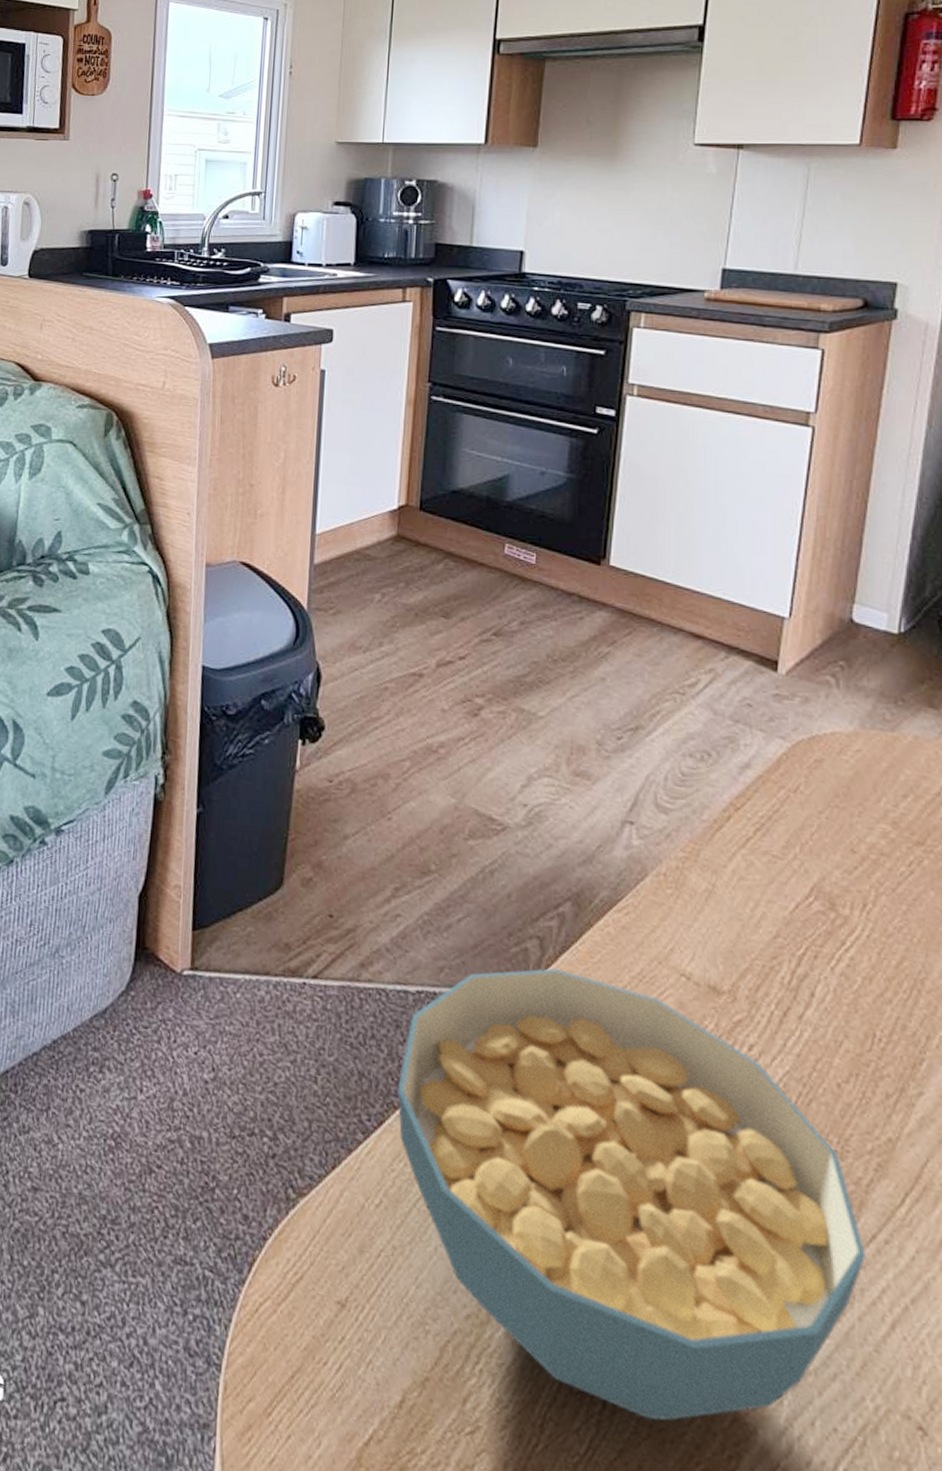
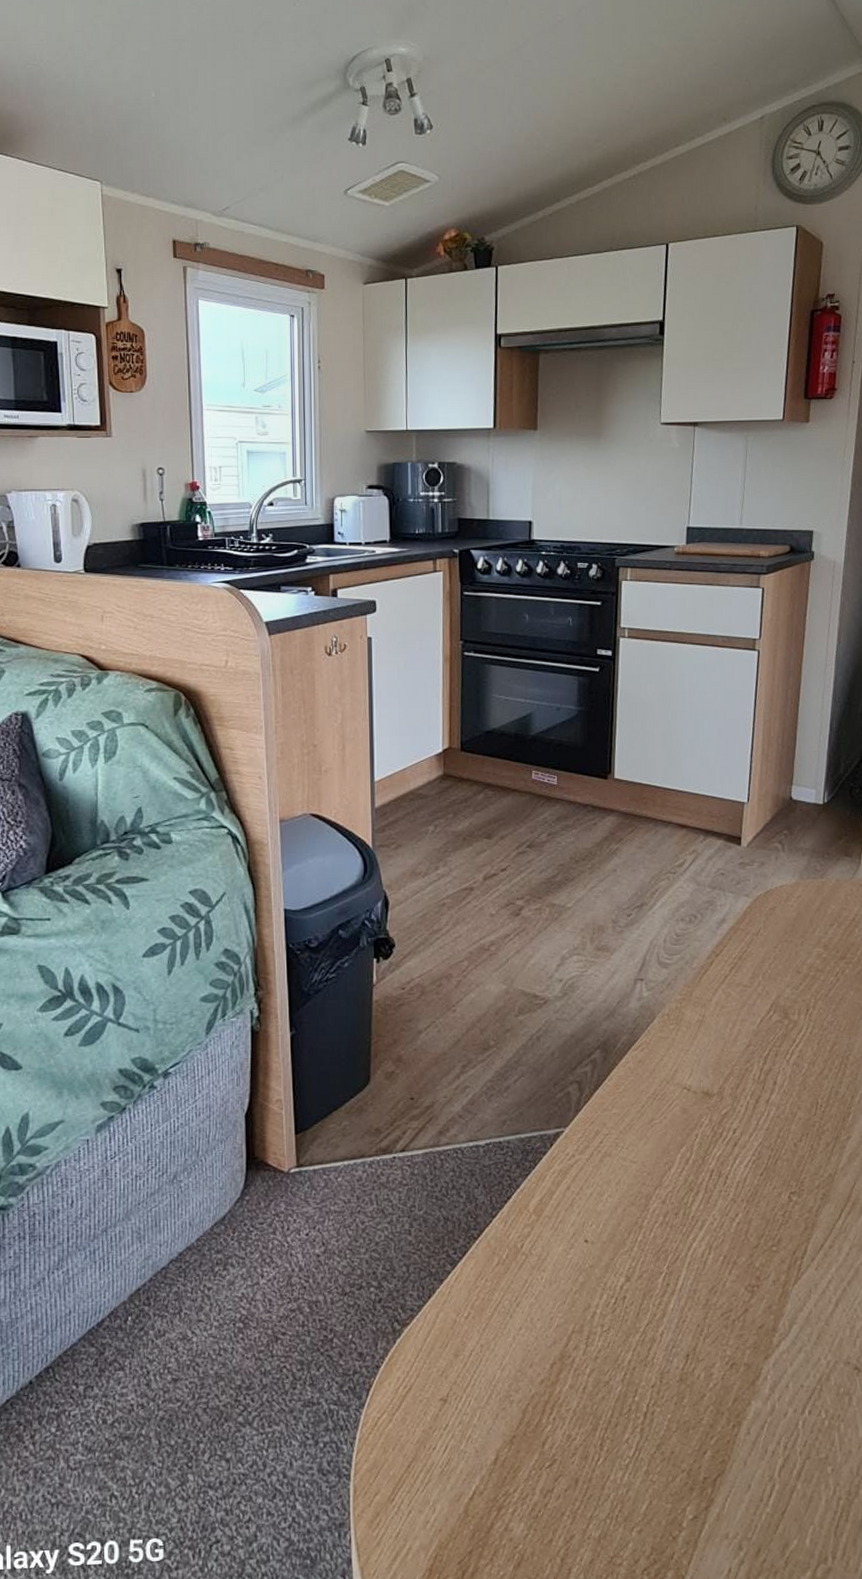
cereal bowl: present [397,968,866,1421] -> none [476,1103,818,1418]

